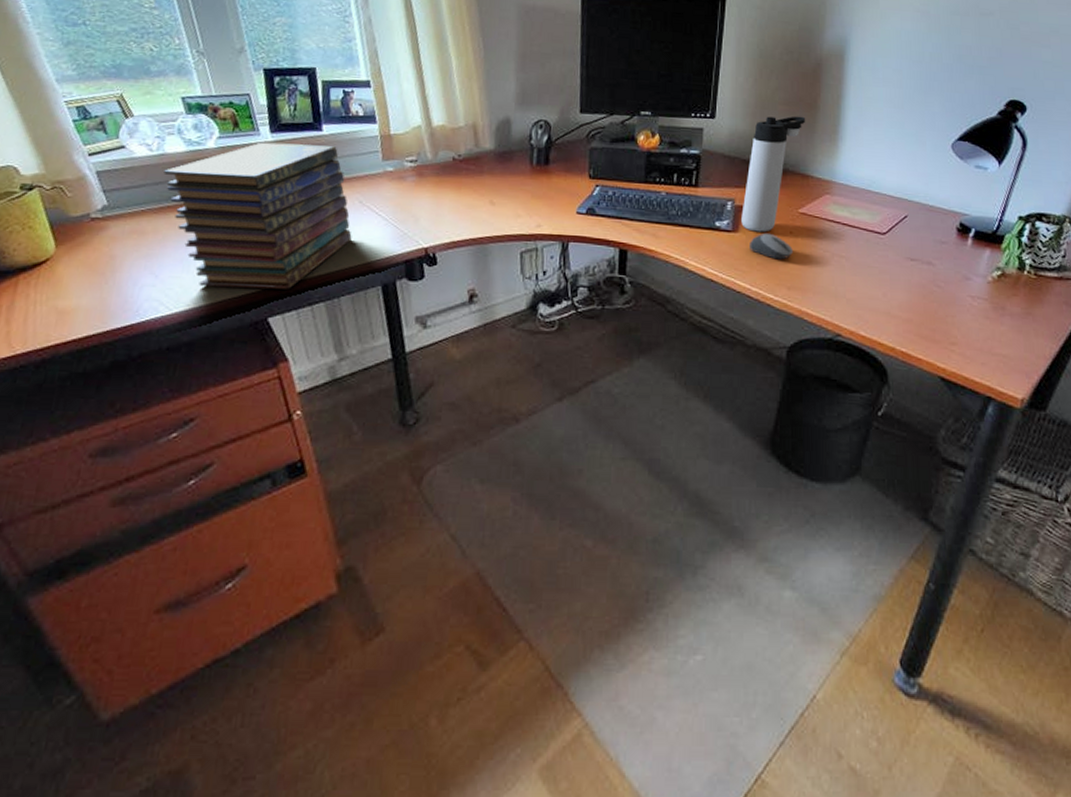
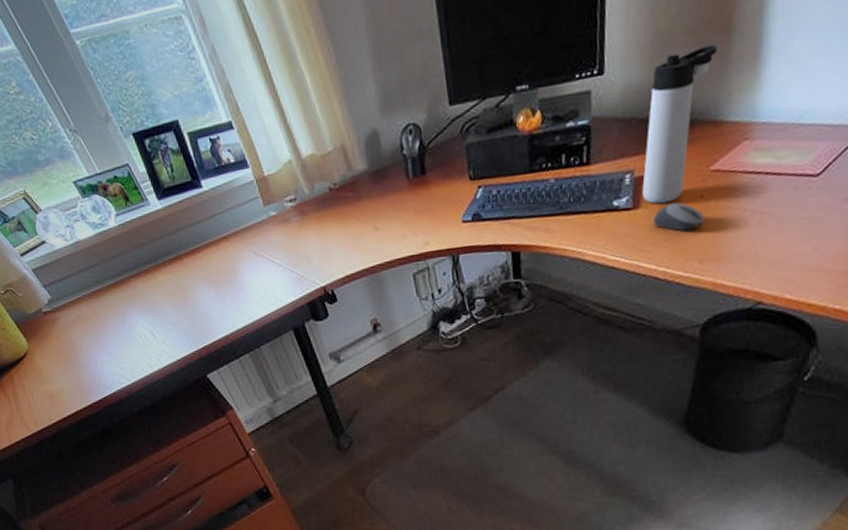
book stack: present [164,142,352,289] -> none [83,201,256,357]

